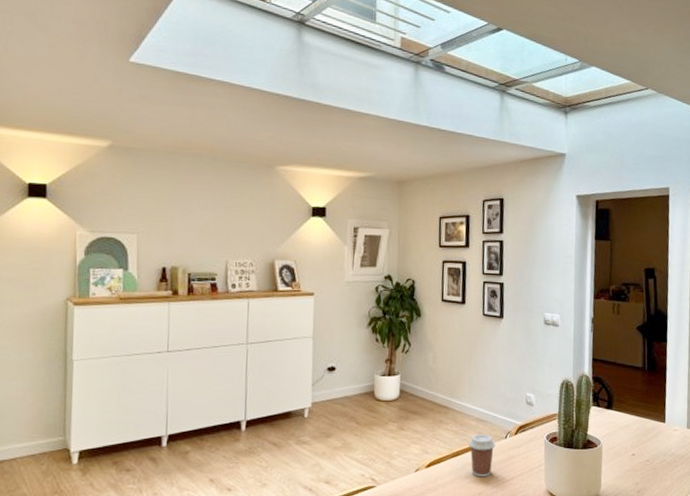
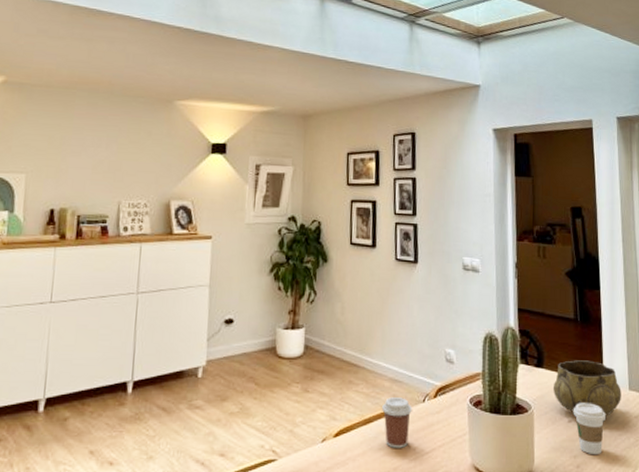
decorative bowl: none [620,403,680,450] -> present [552,360,621,416]
coffee cup: none [636,439,665,483] -> present [573,403,605,455]

